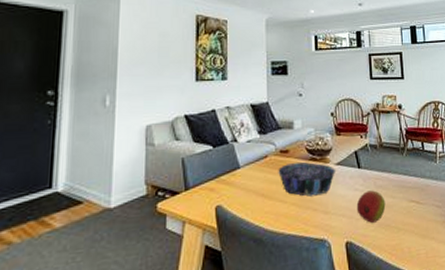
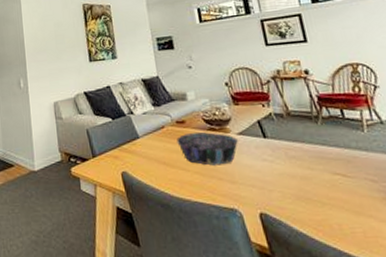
fruit: present [356,190,386,223] -> none [266,161,303,195]

